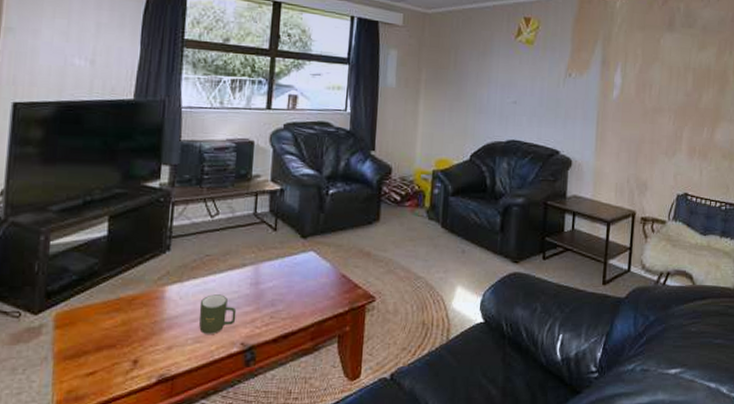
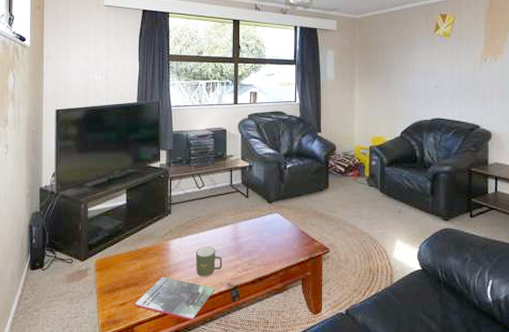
magazine: none [108,335,224,393] -> present [134,277,215,321]

